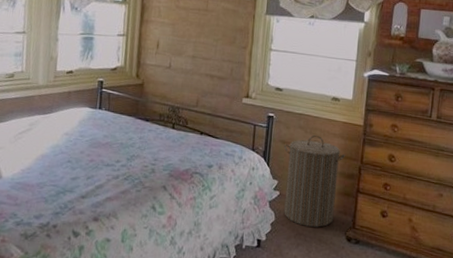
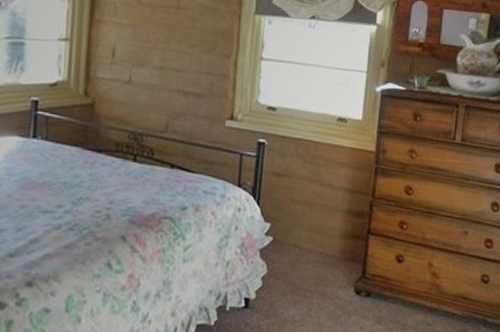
laundry hamper: present [283,134,346,227] -> none [278,164,354,279]

